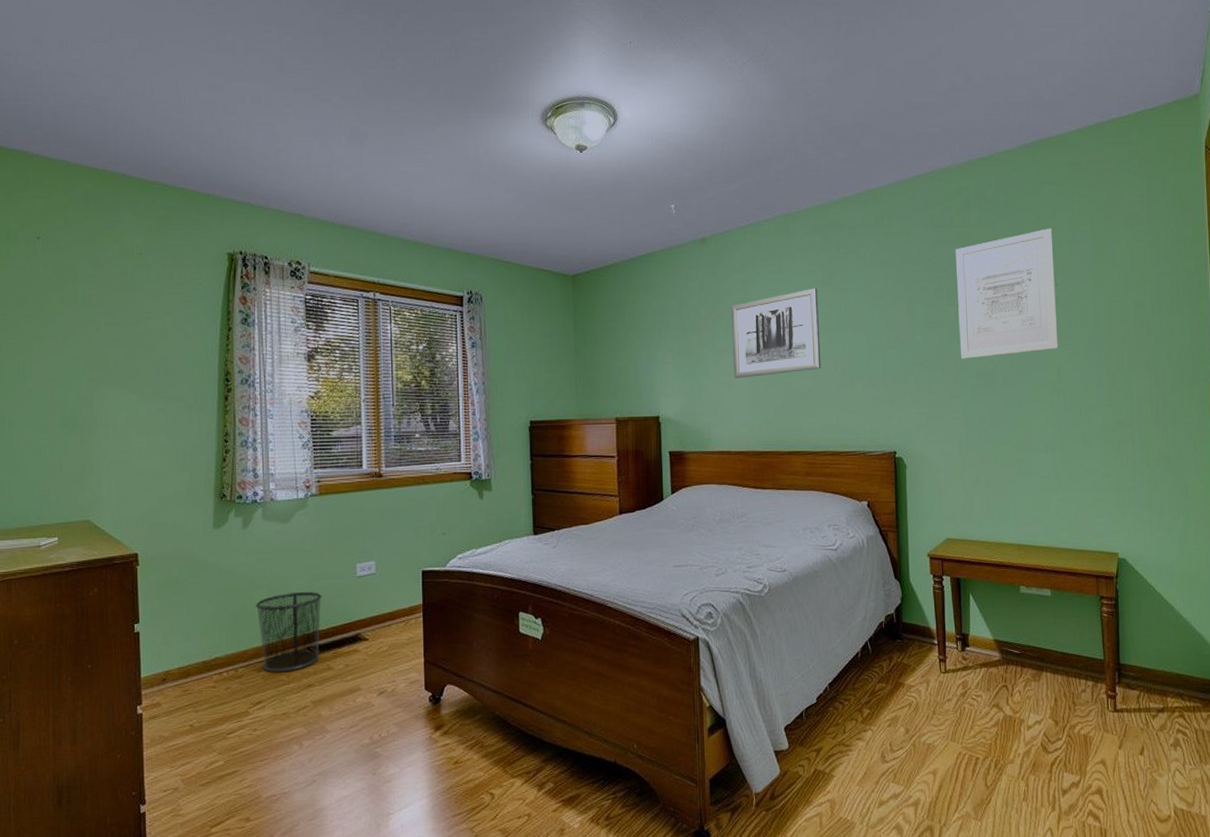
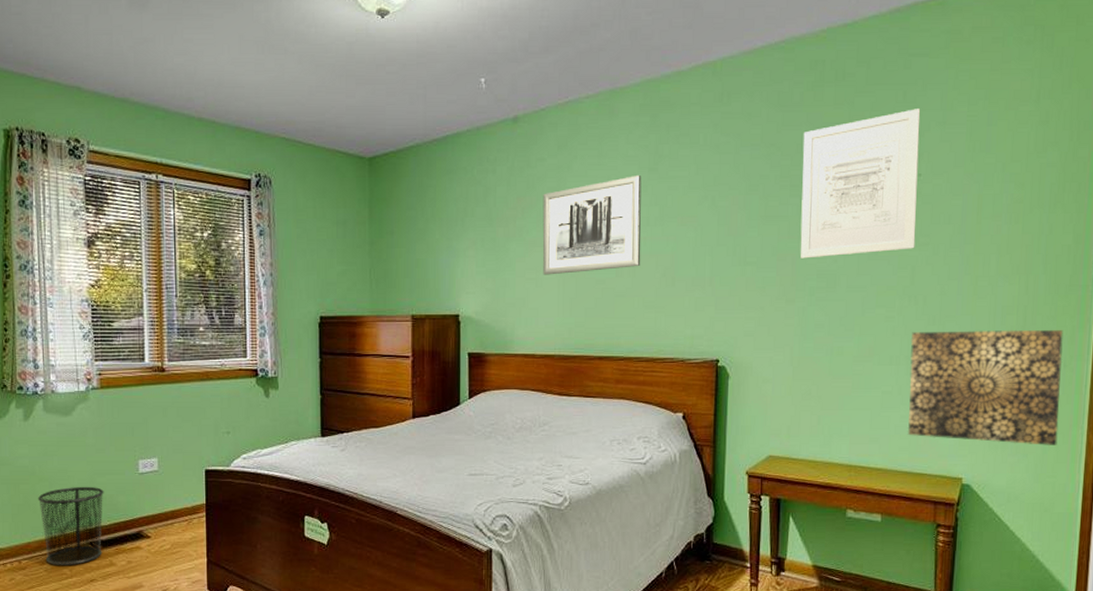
wall art: none [1062,417,1196,521] -> present [907,329,1064,445]

